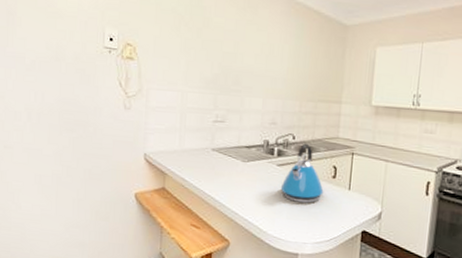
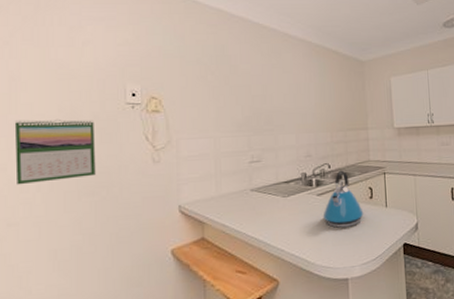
calendar: none [11,53,76,114] -> present [14,118,96,185]

